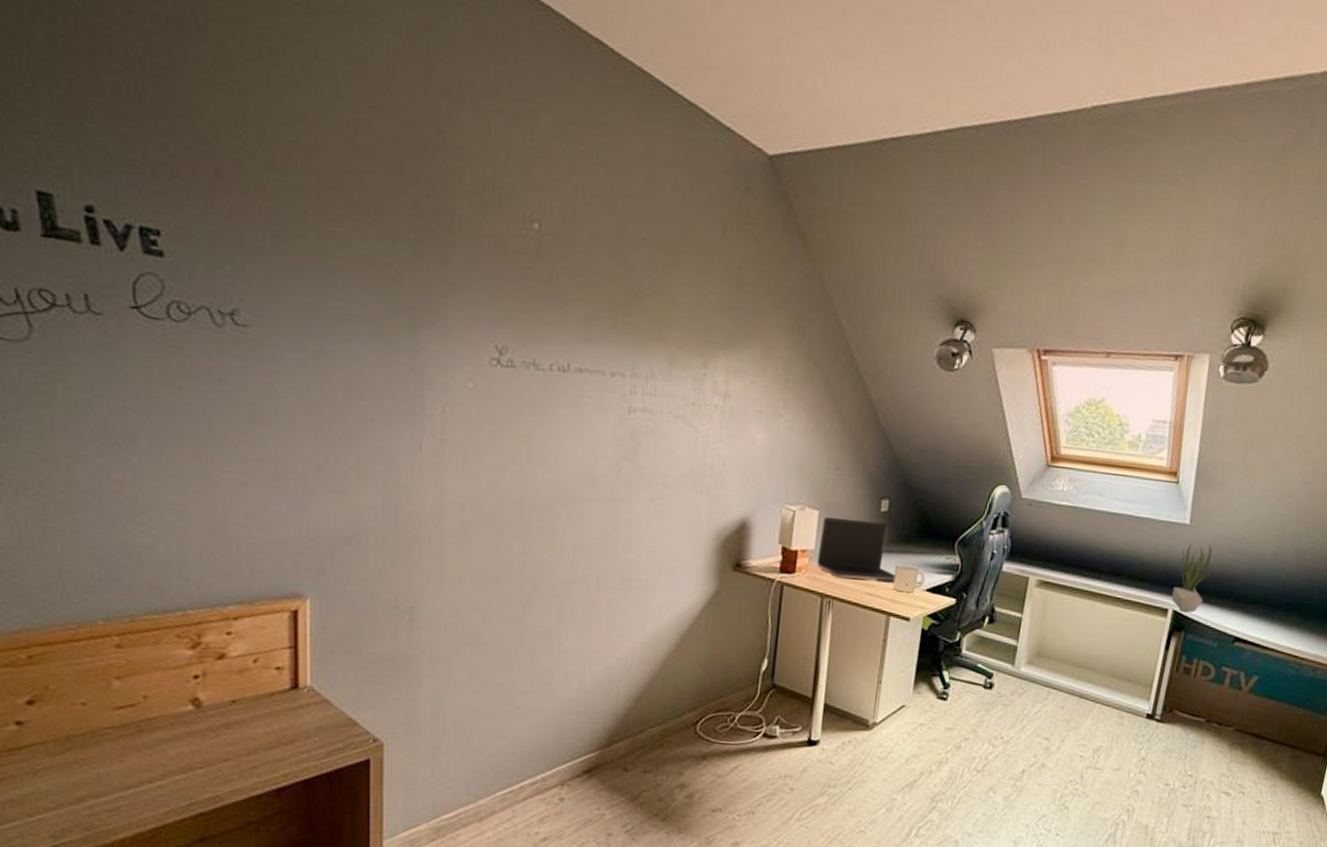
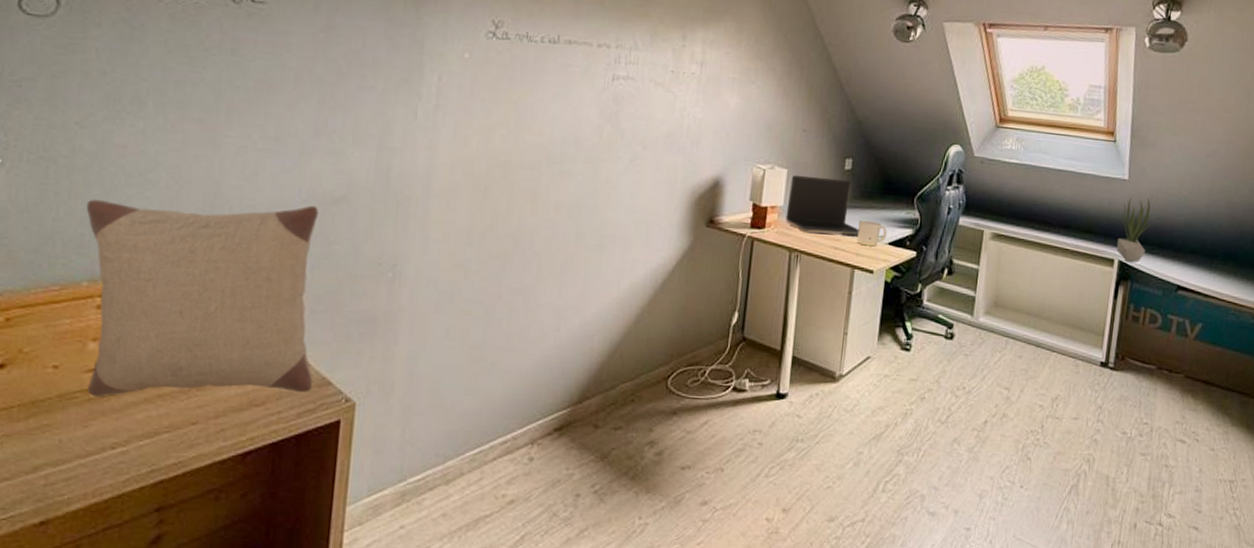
pillow: none [90,536,339,734] -> present [86,199,320,397]

